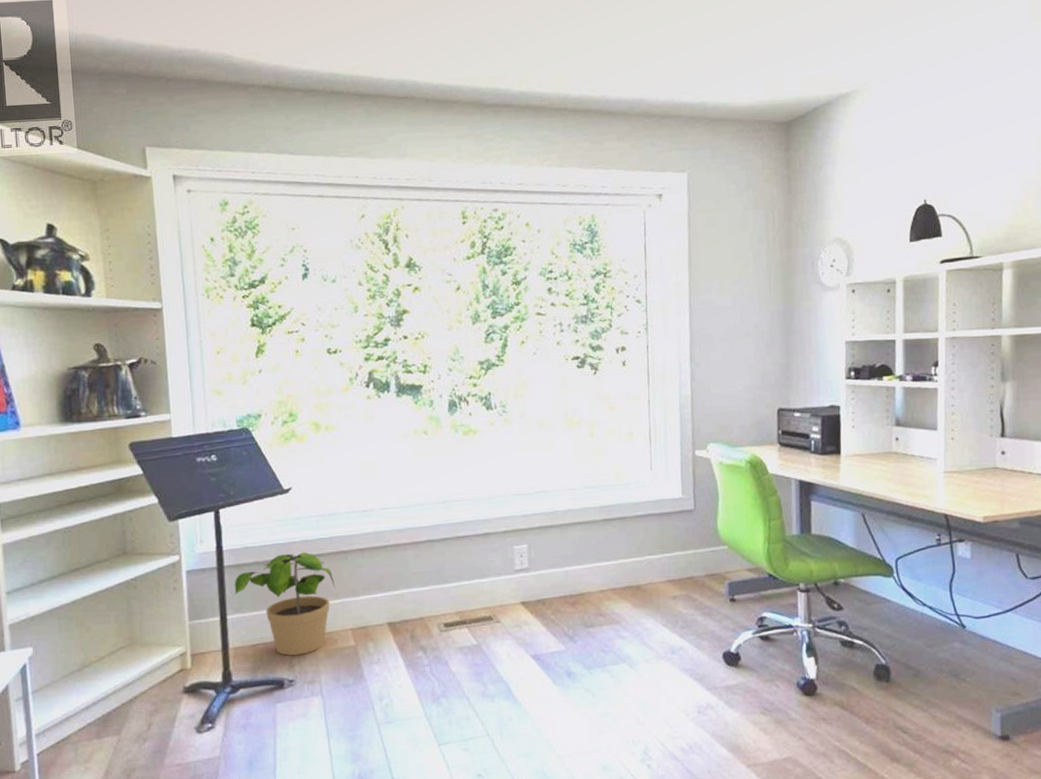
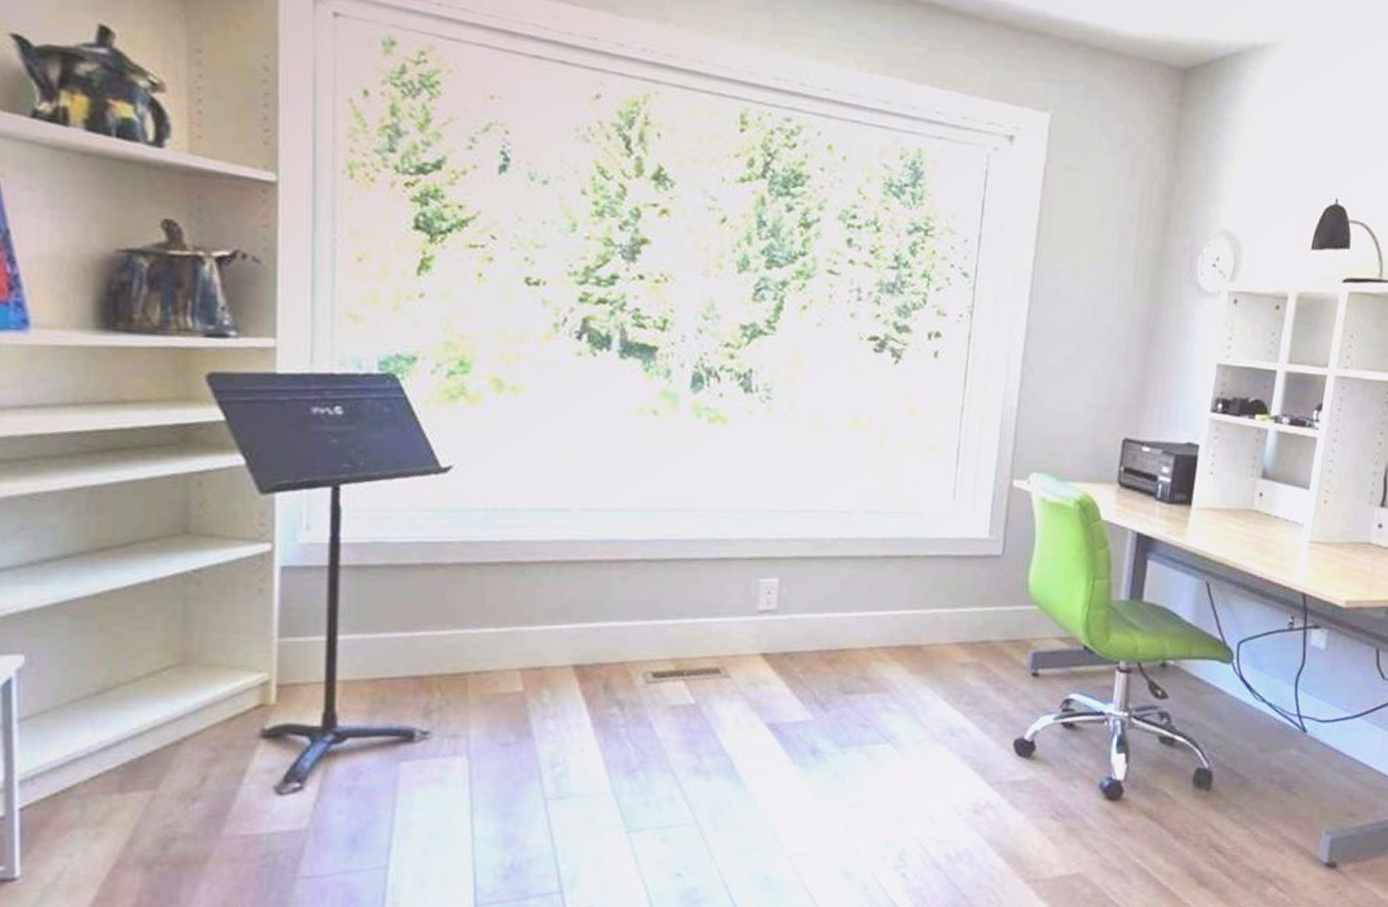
potted plant: present [234,552,336,656] -> none [352,557,504,698]

